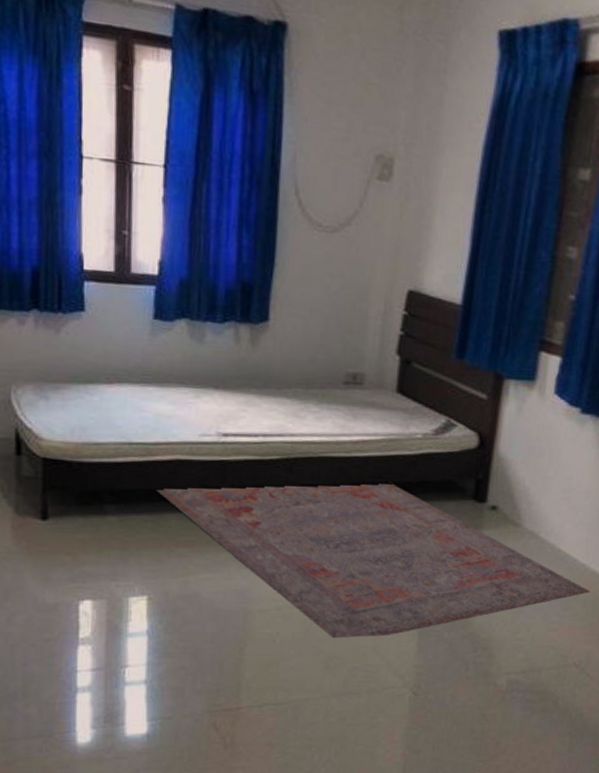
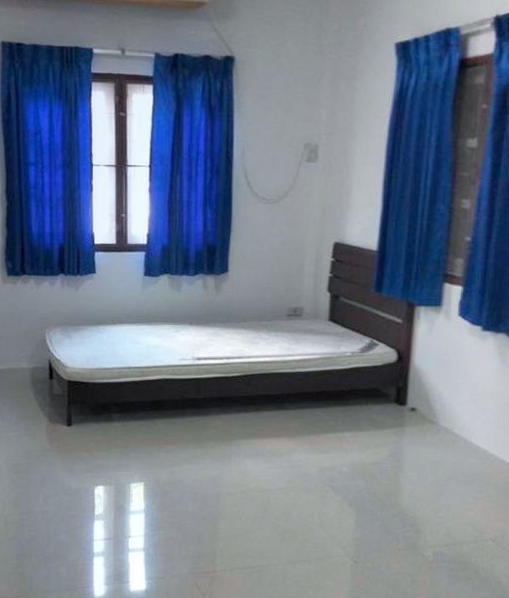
rug: present [156,482,591,639] -> none [149,391,501,517]

